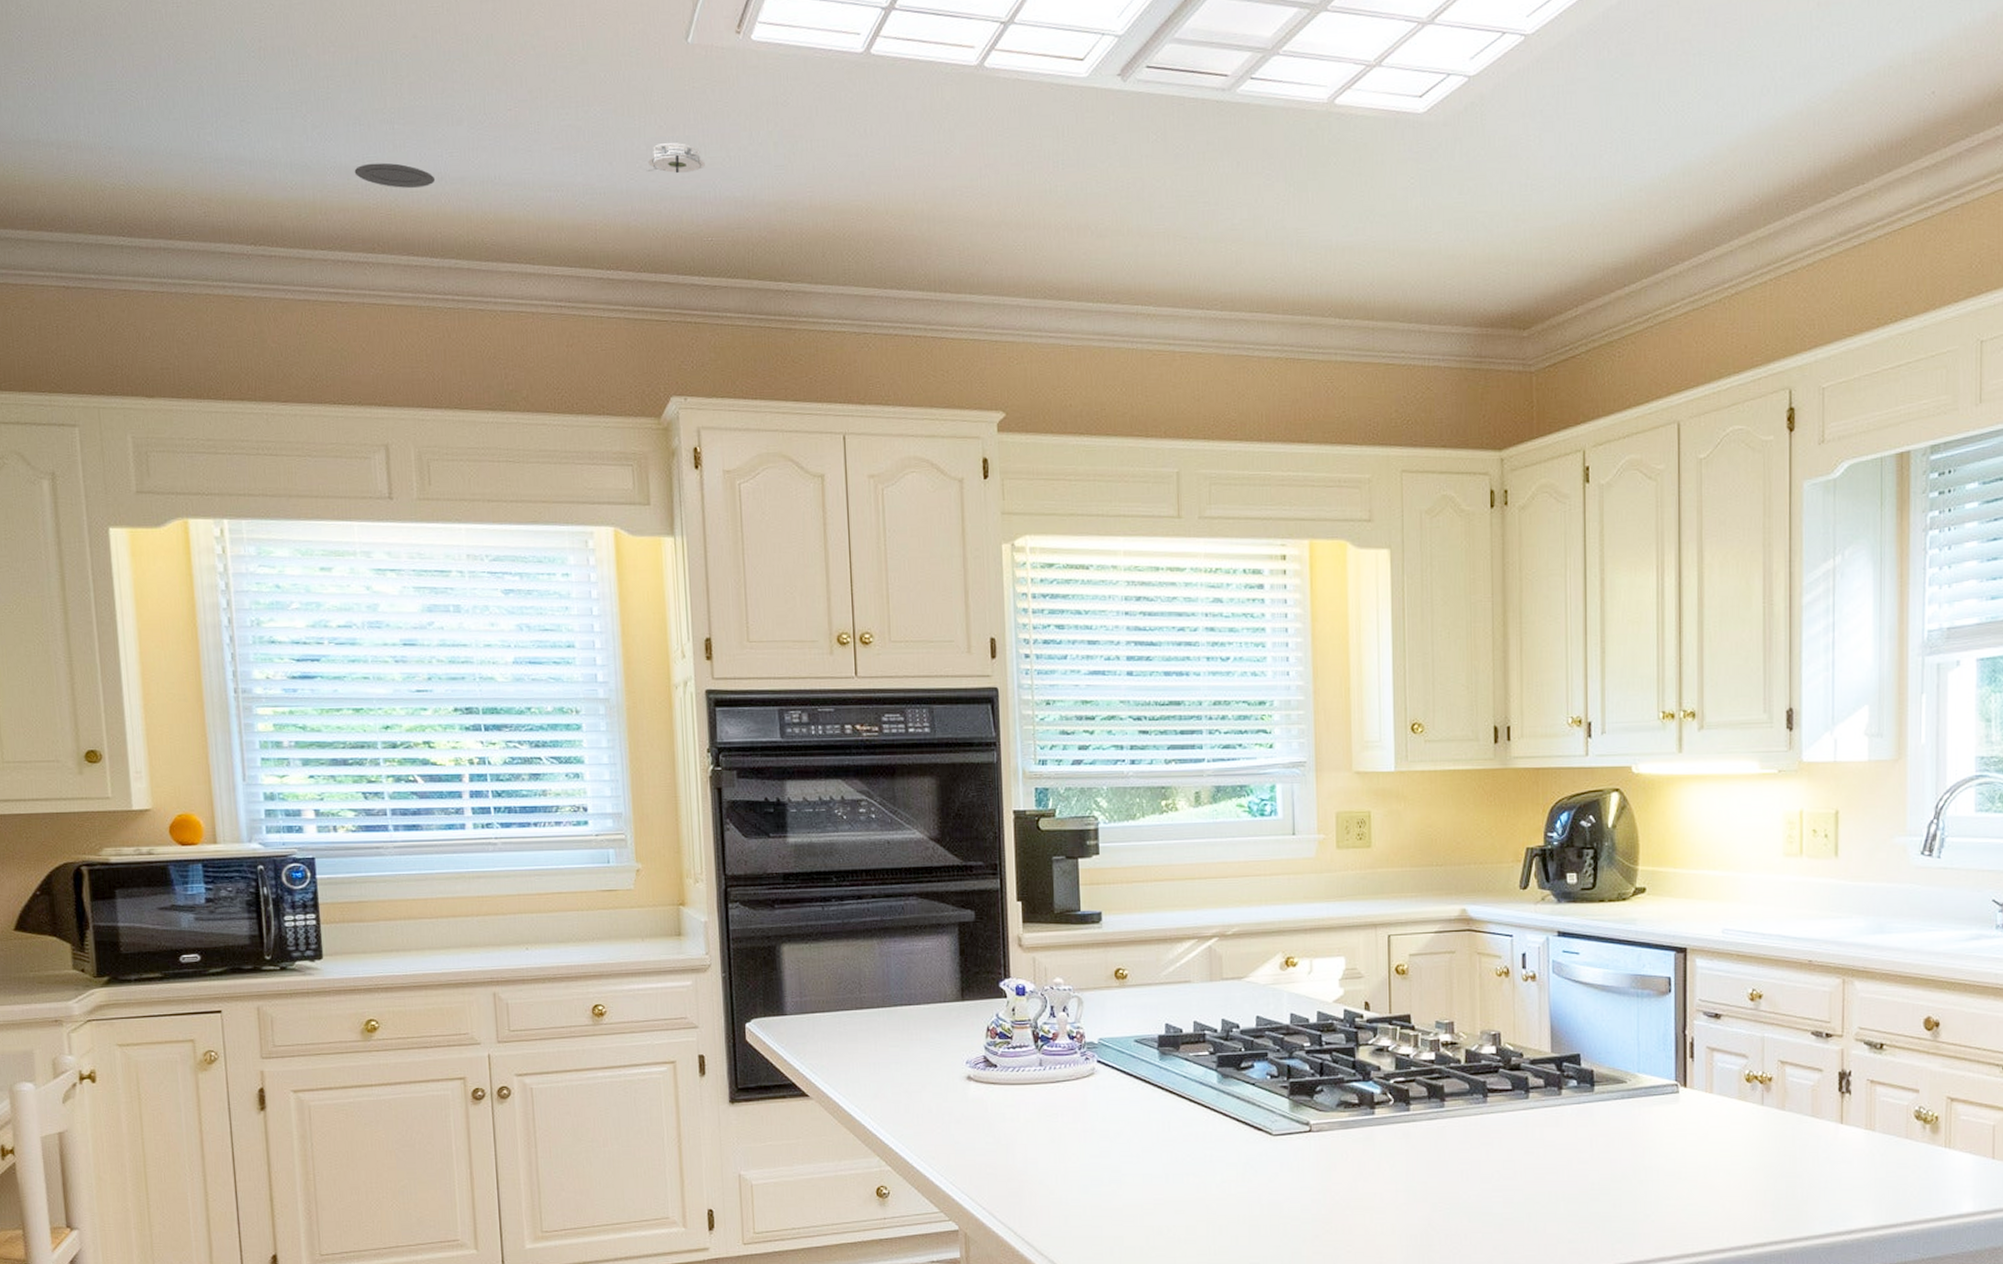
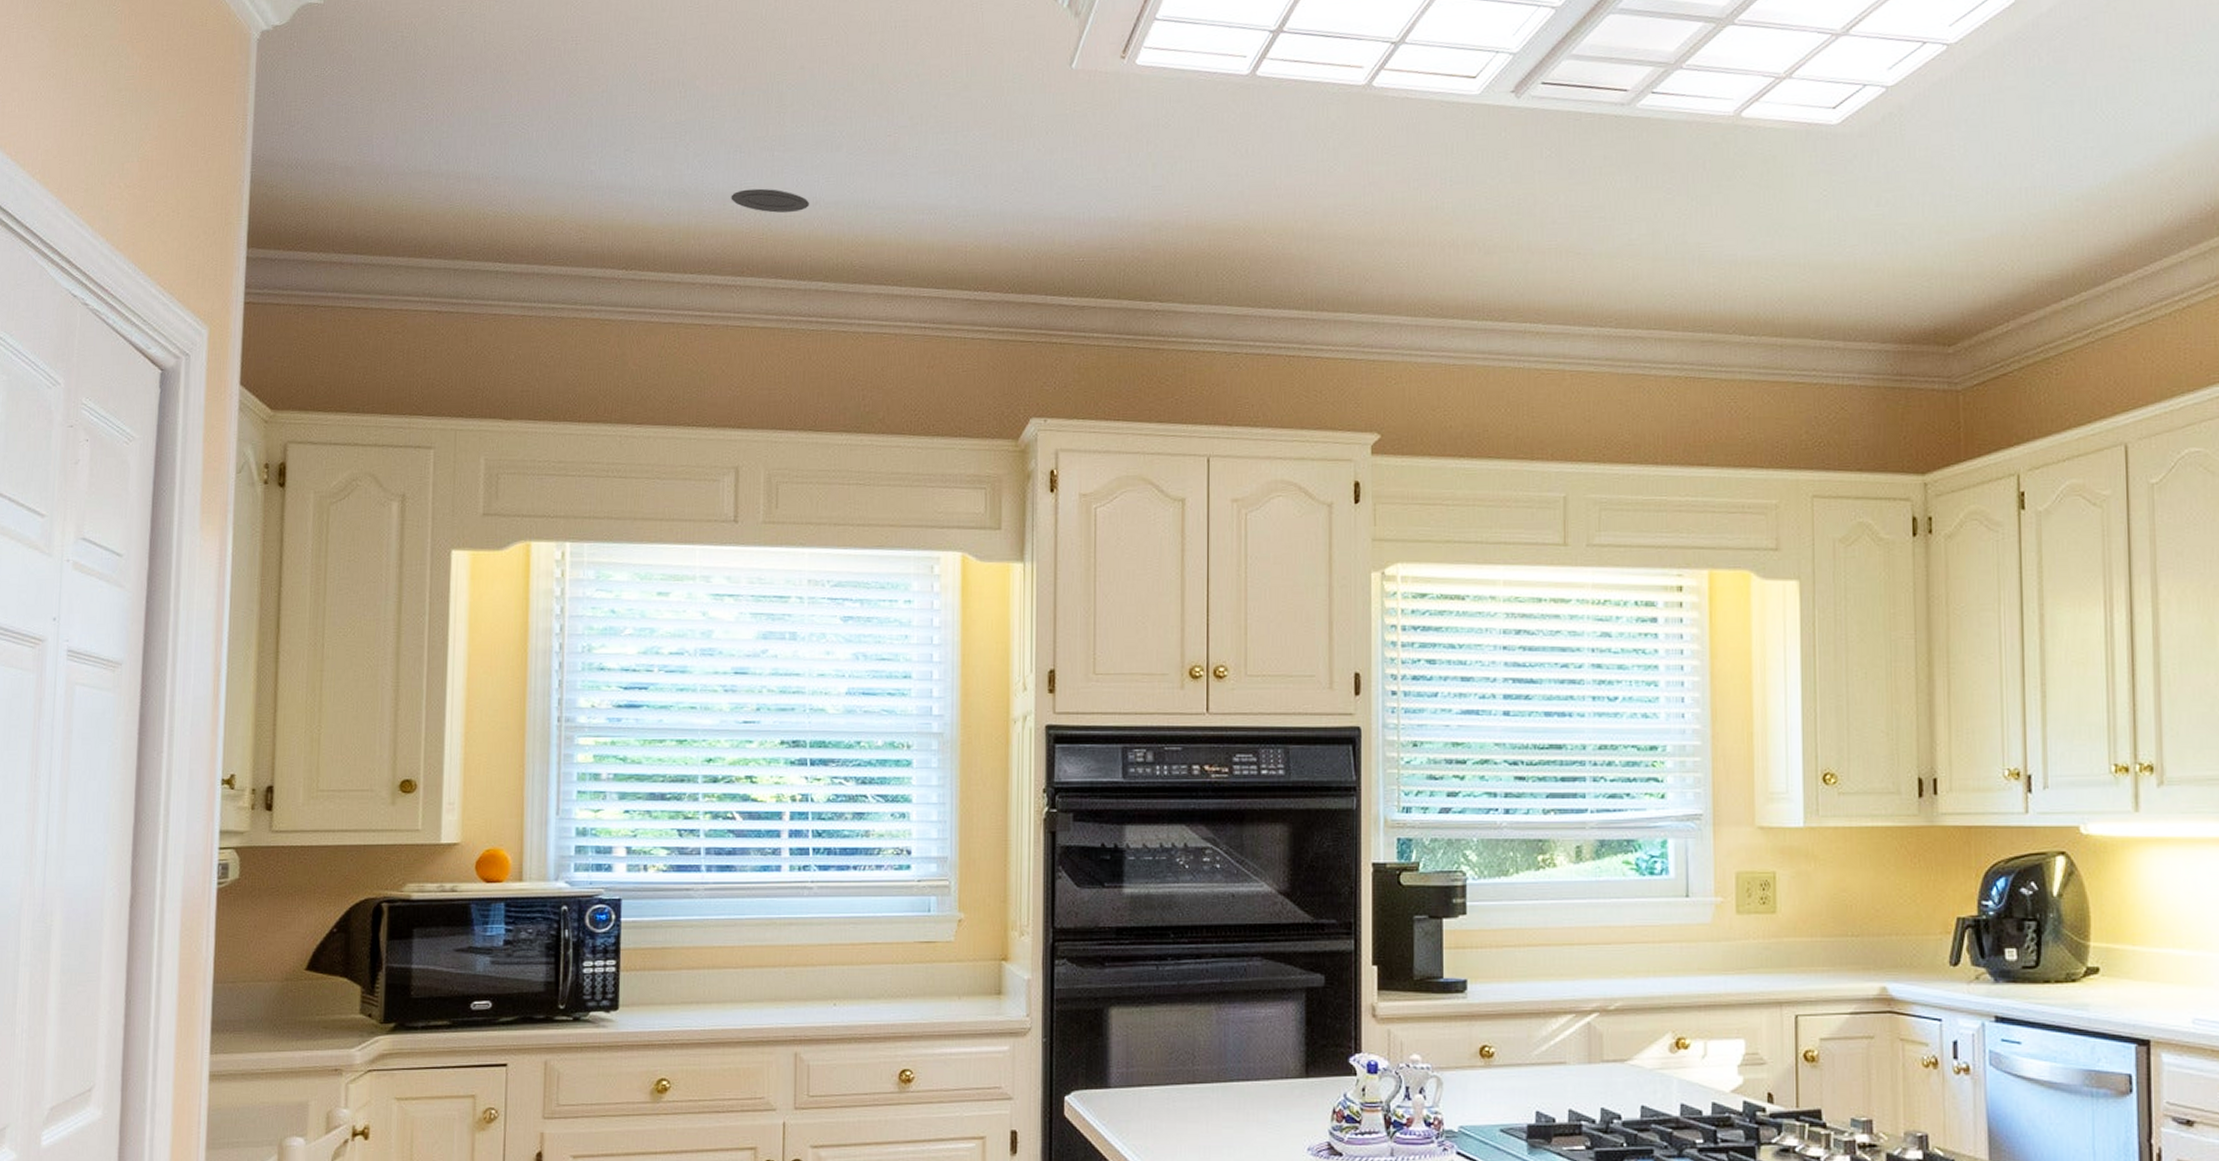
smoke detector: present [646,143,705,174] -> none [1021,165,1081,196]

